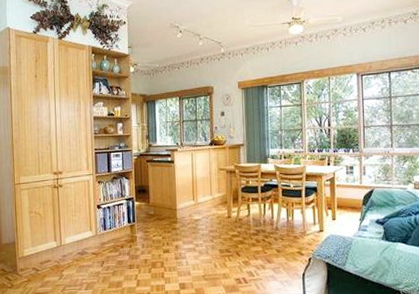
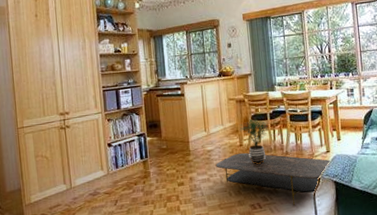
coffee table: none [202,225,325,285] -> present [215,152,332,206]
potted plant: none [228,191,259,238] -> present [239,119,269,164]

